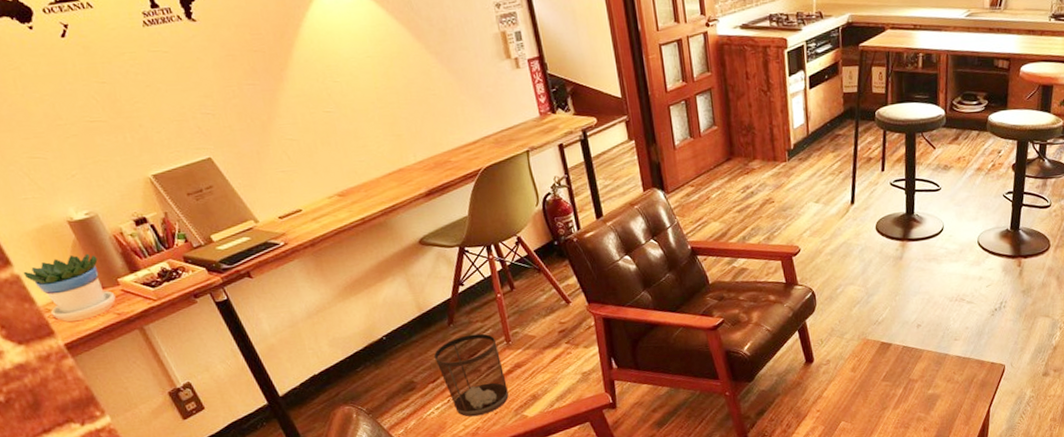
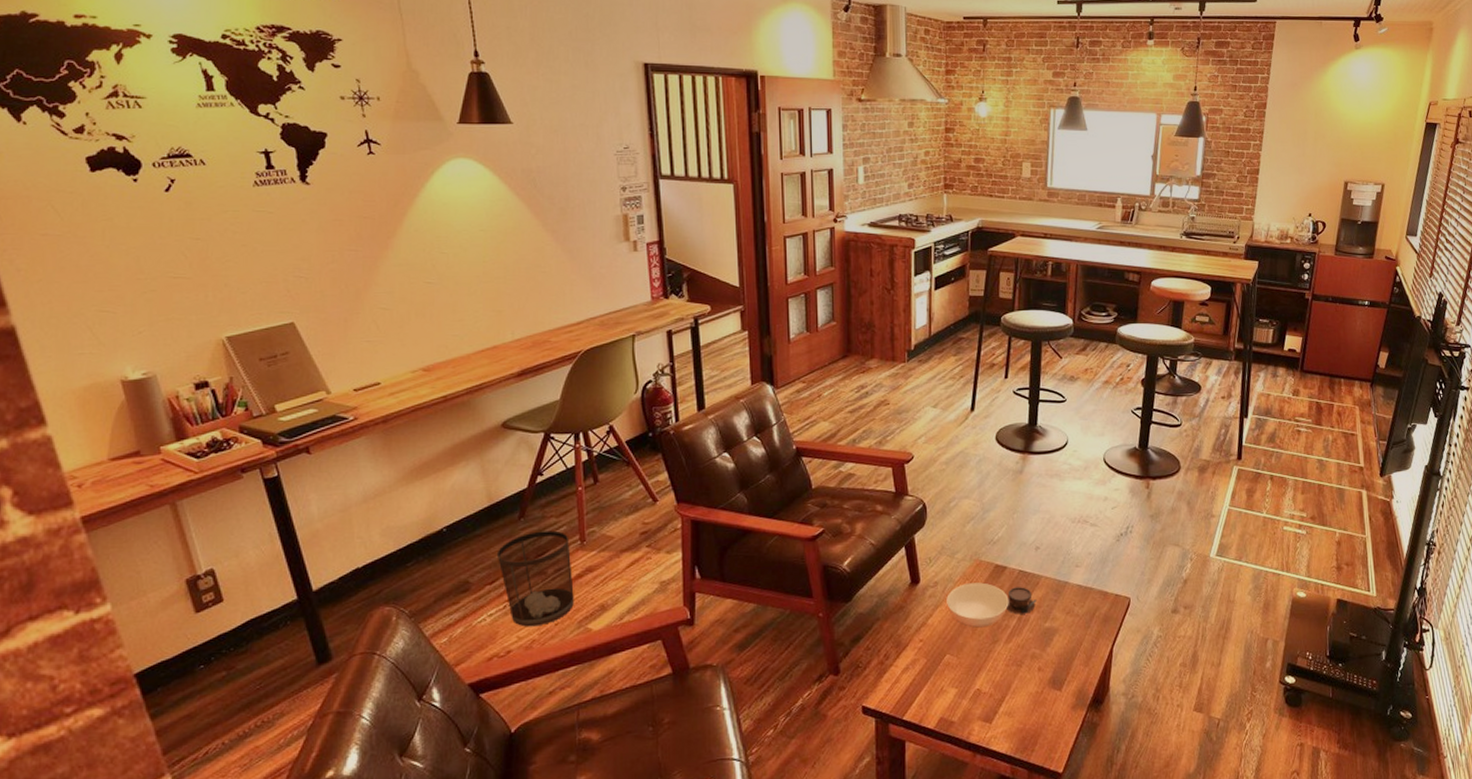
flowerpot: present [23,253,116,323] -> none [56,416,153,492]
bowl: none [839,358,895,398] -> present [946,582,1009,628]
teacup: none [893,360,920,384] -> present [1007,587,1037,614]

